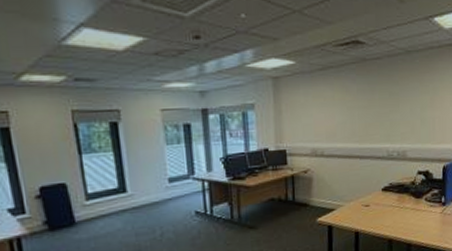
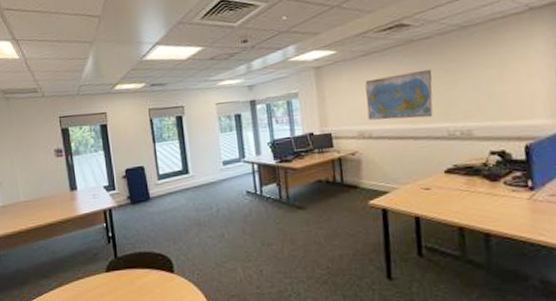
world map: none [320,90,380,138] -> present [365,69,433,120]

